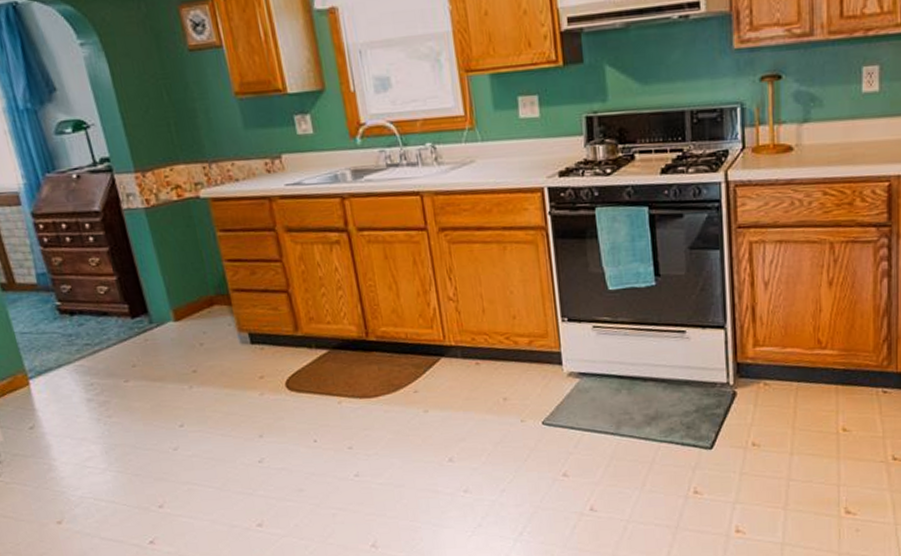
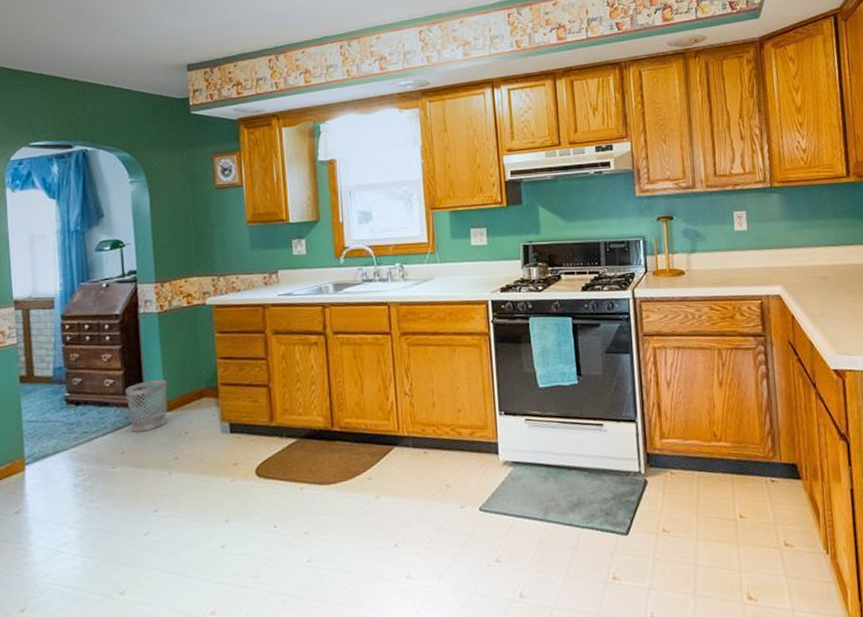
wastebasket: none [123,286,176,344] -> present [126,380,167,432]

